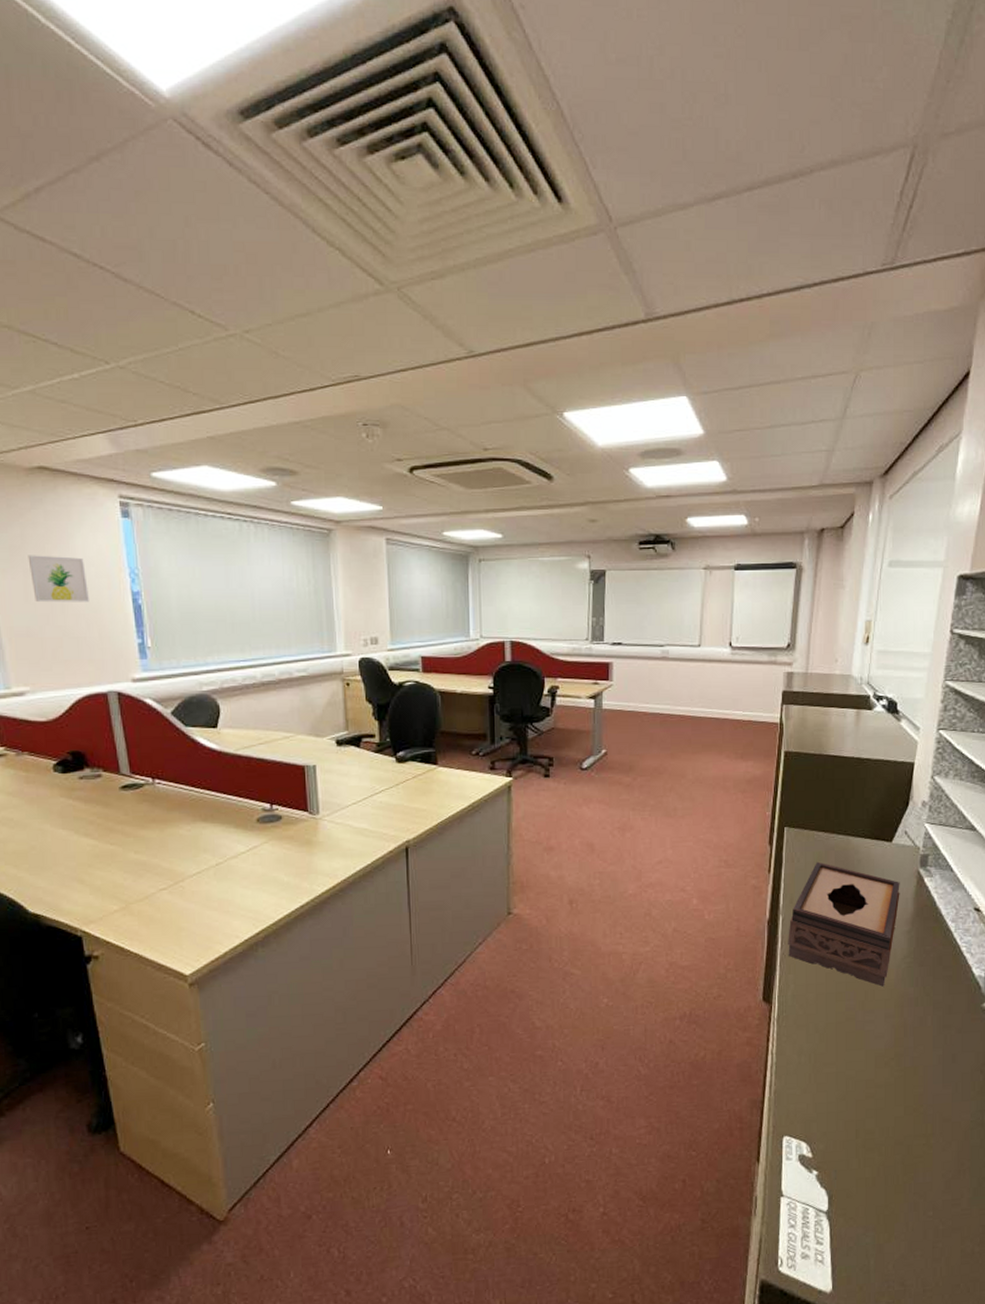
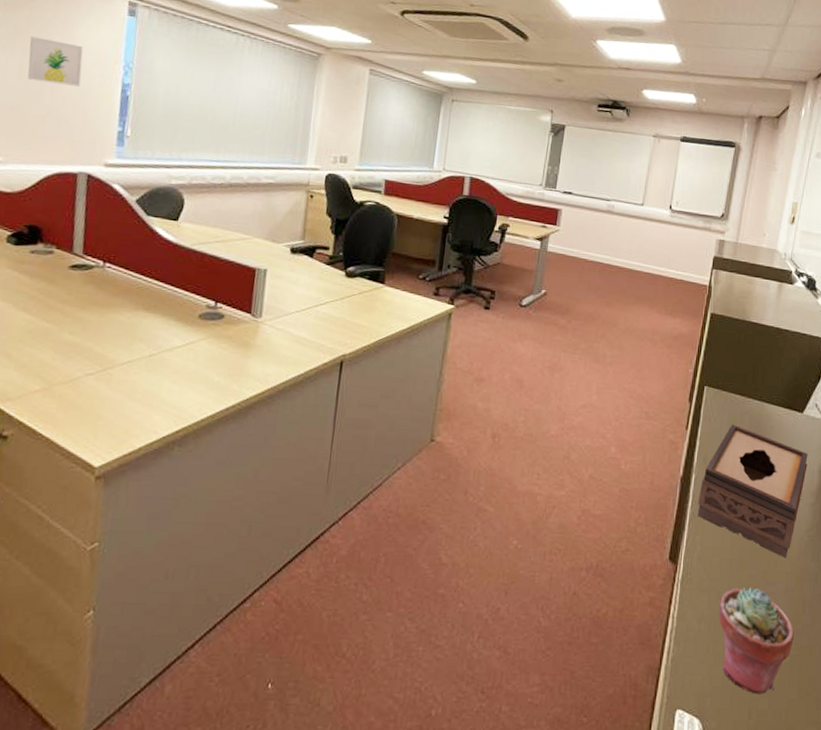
potted succulent: none [818,1017,897,1115] -> present [719,587,794,694]

